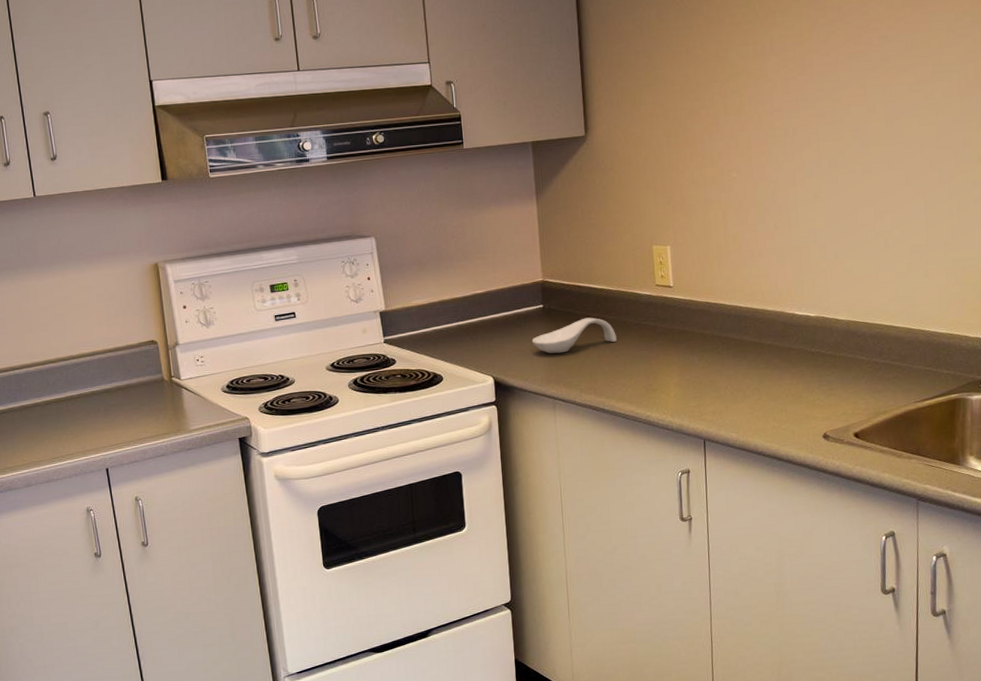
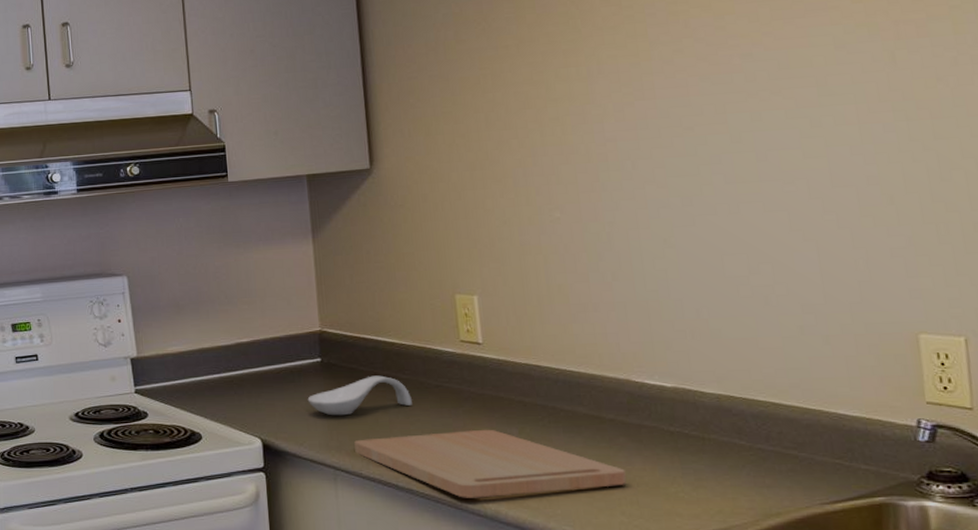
cutting board: none [570,358,778,416] -> present [354,429,627,498]

